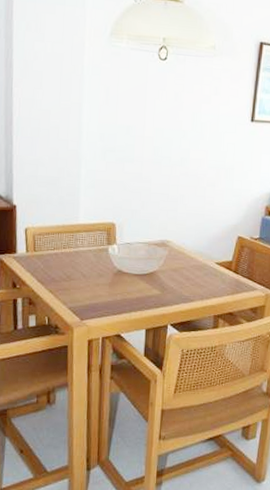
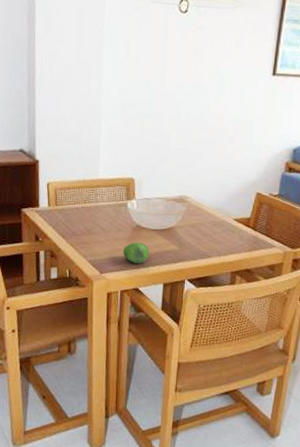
fruit: none [104,287,132,309] -> present [123,242,150,264]

